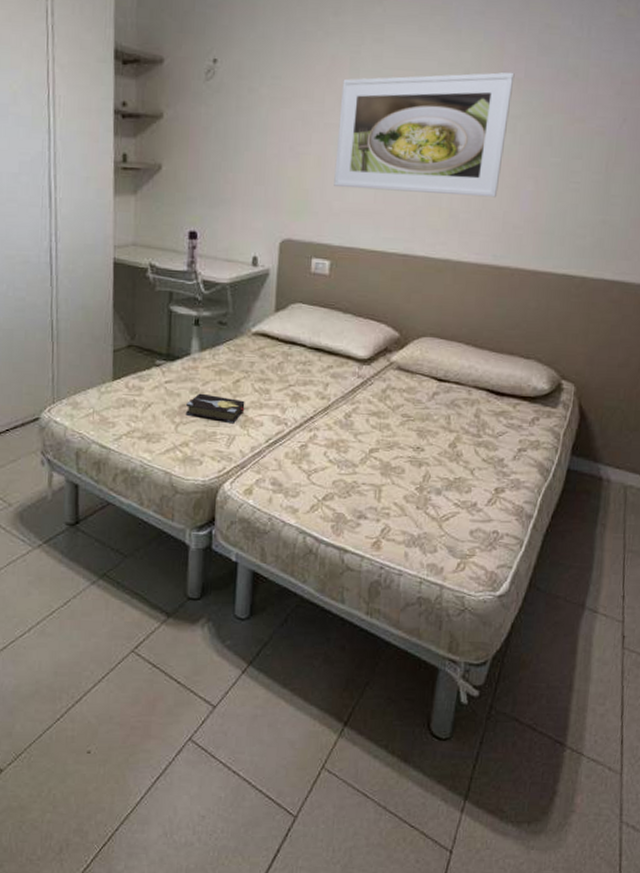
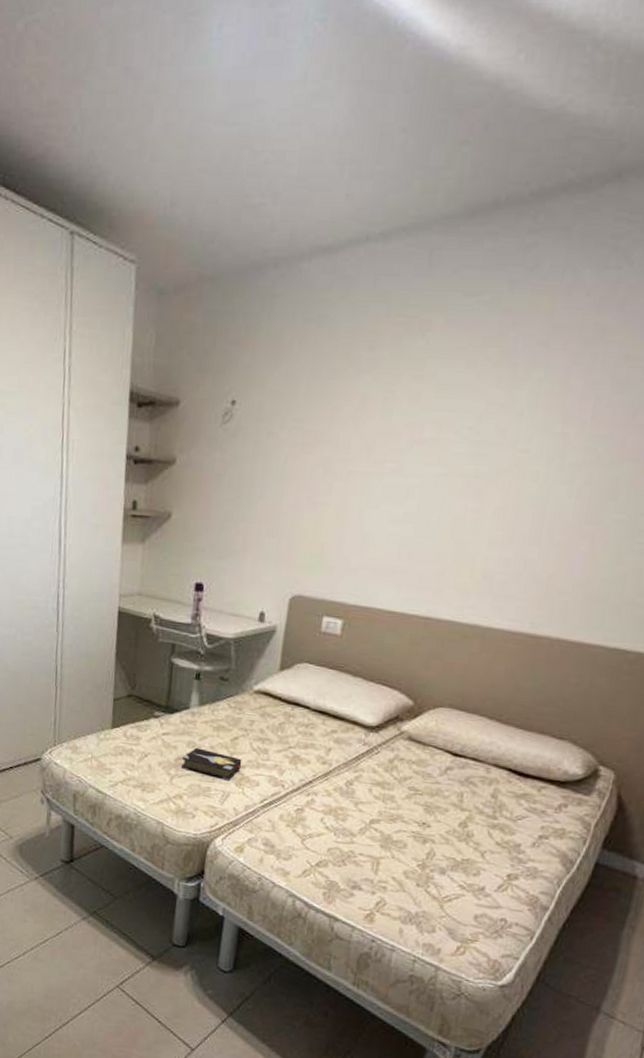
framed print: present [334,72,515,198] -> none [353,413,579,558]

